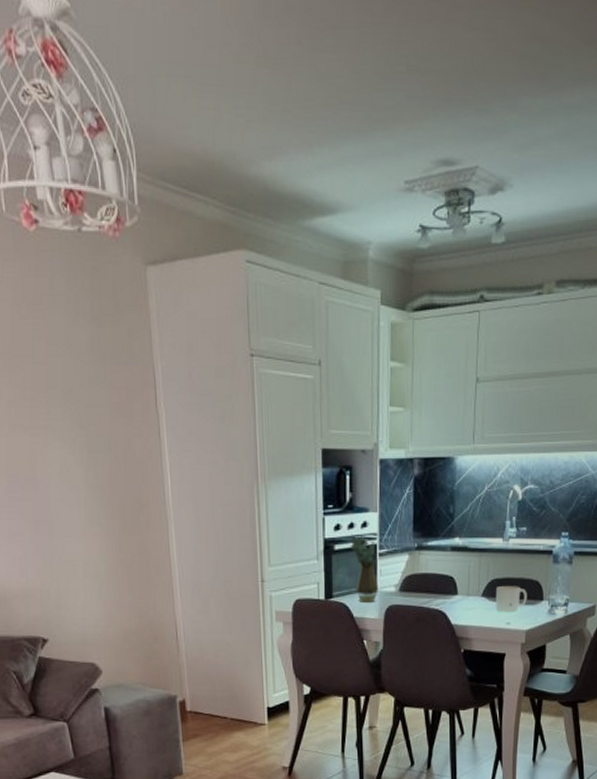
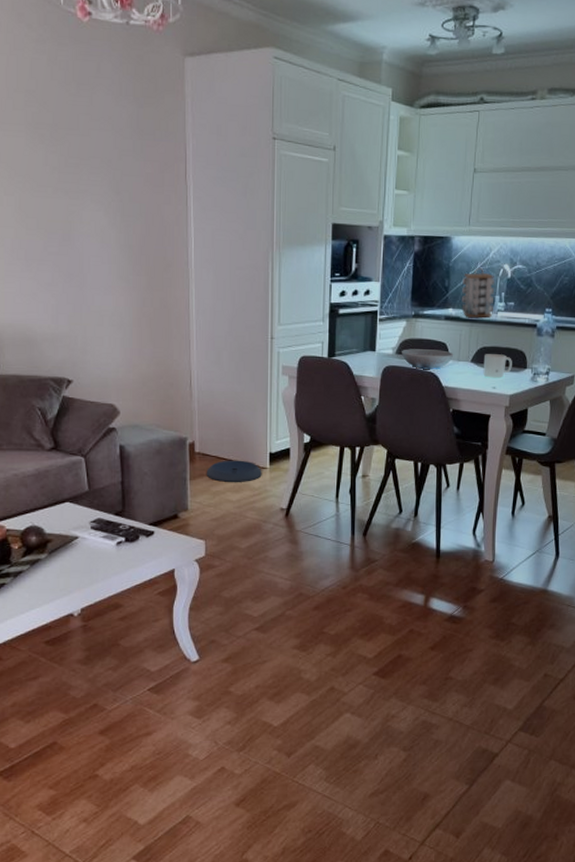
robot vacuum: none [199,717,260,742] -> present [206,460,262,482]
vase: present [350,533,378,602] -> none [353,300,377,362]
dish: none [406,584,463,607] -> present [402,349,454,369]
spice rack: none [468,489,505,547] -> present [461,267,495,318]

